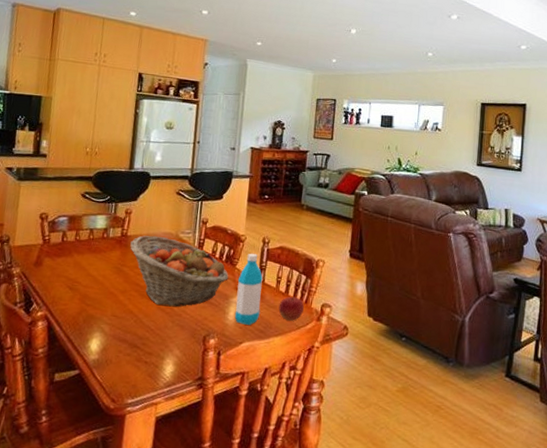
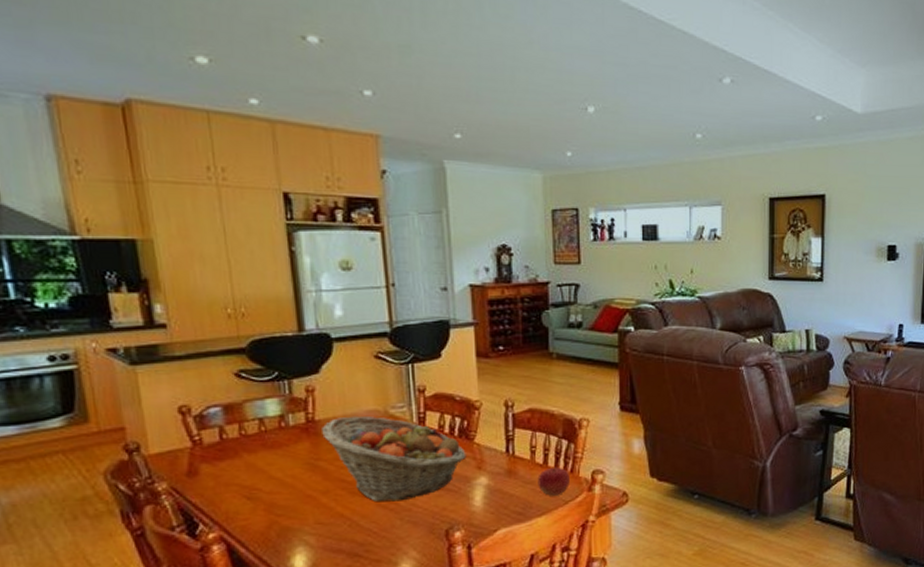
water bottle: present [234,253,263,325] -> none [479,421,515,509]

